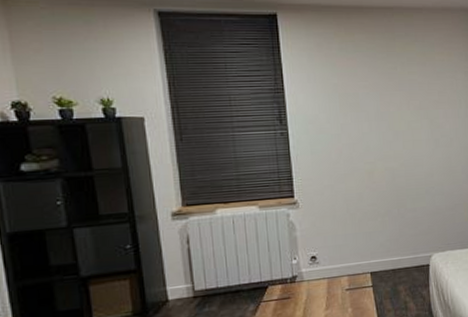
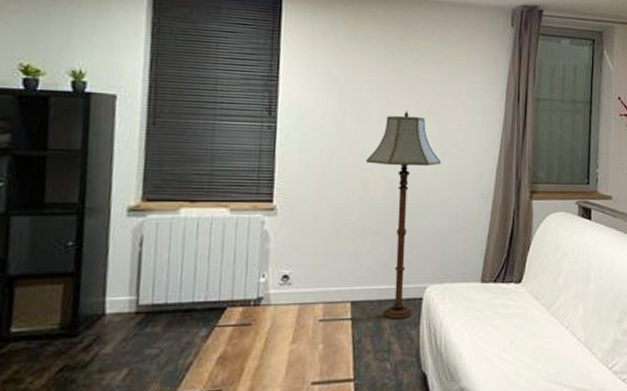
floor lamp: none [370,110,434,284] -> present [366,111,442,319]

